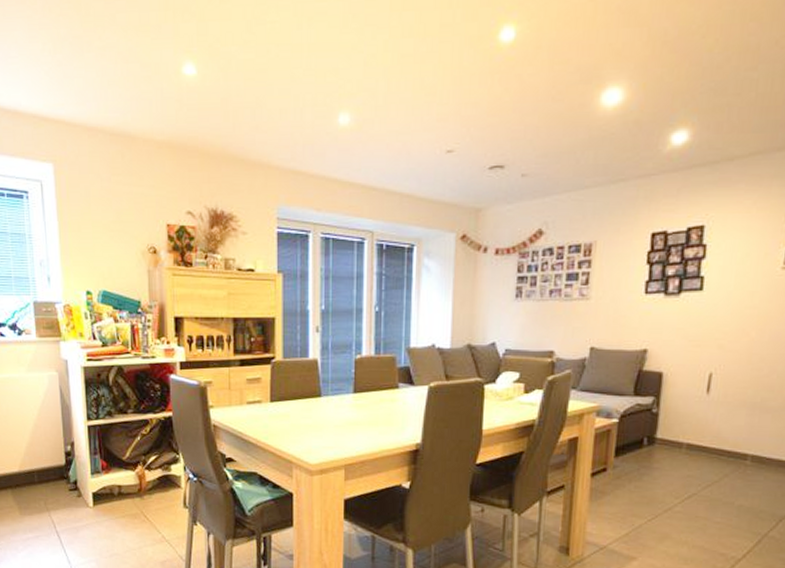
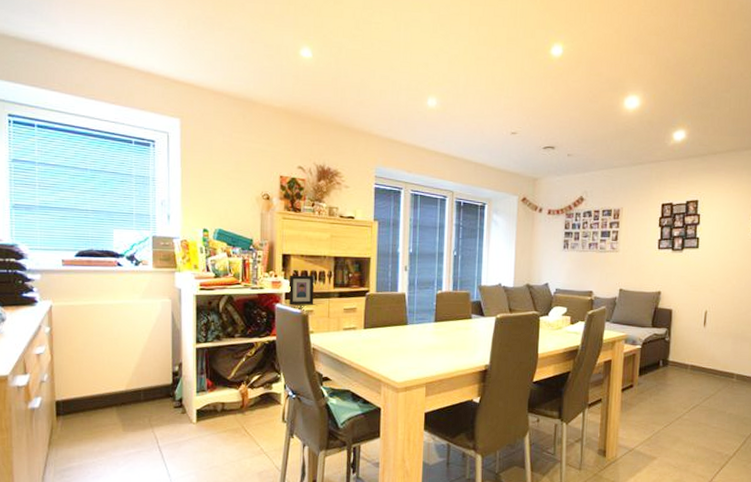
picture frame: none [184,341,212,377] -> present [289,275,314,306]

